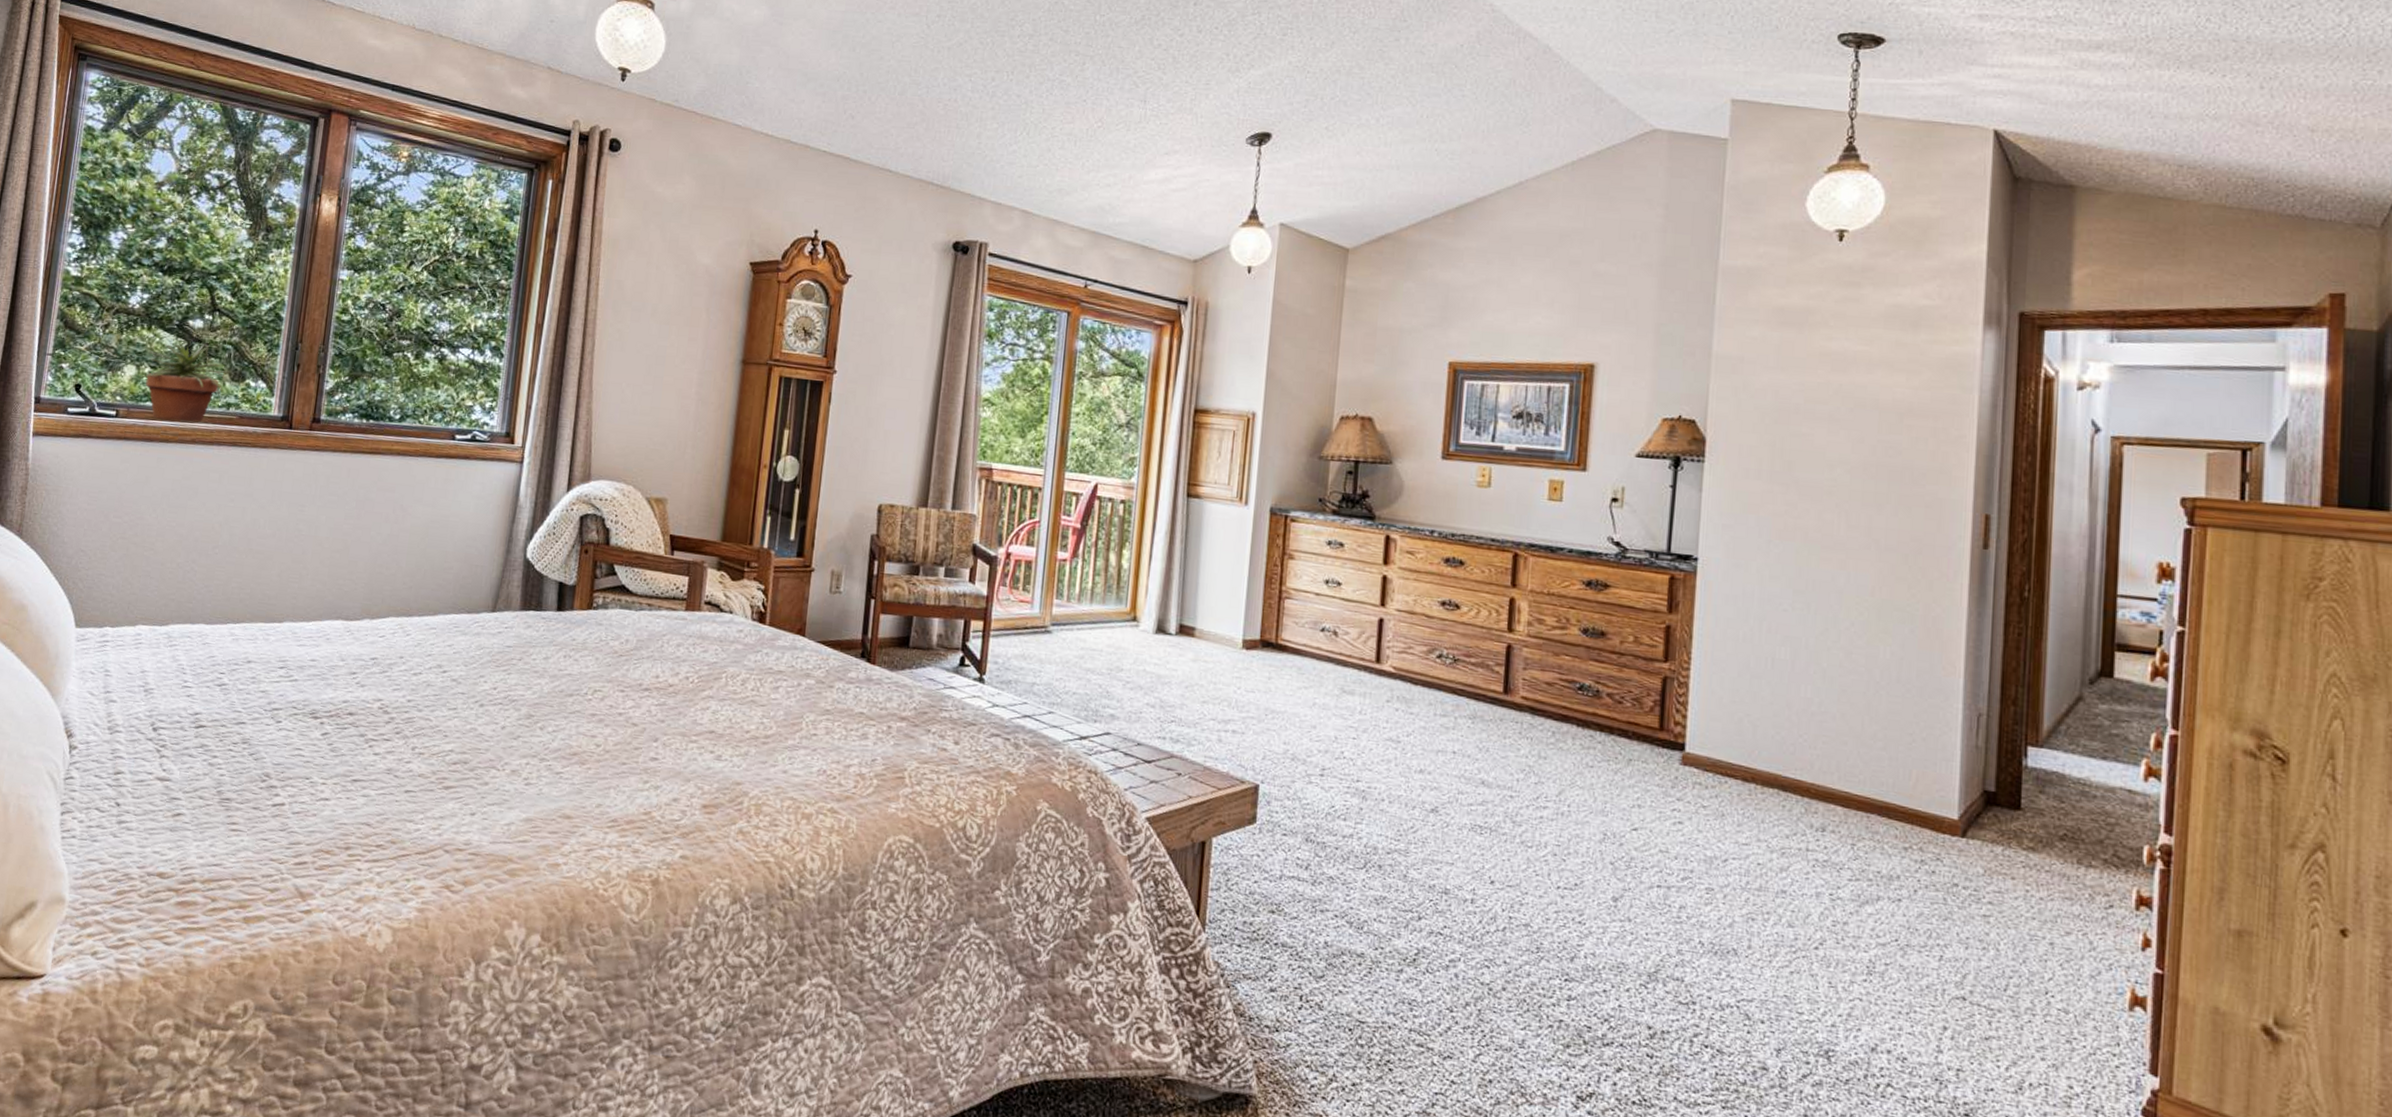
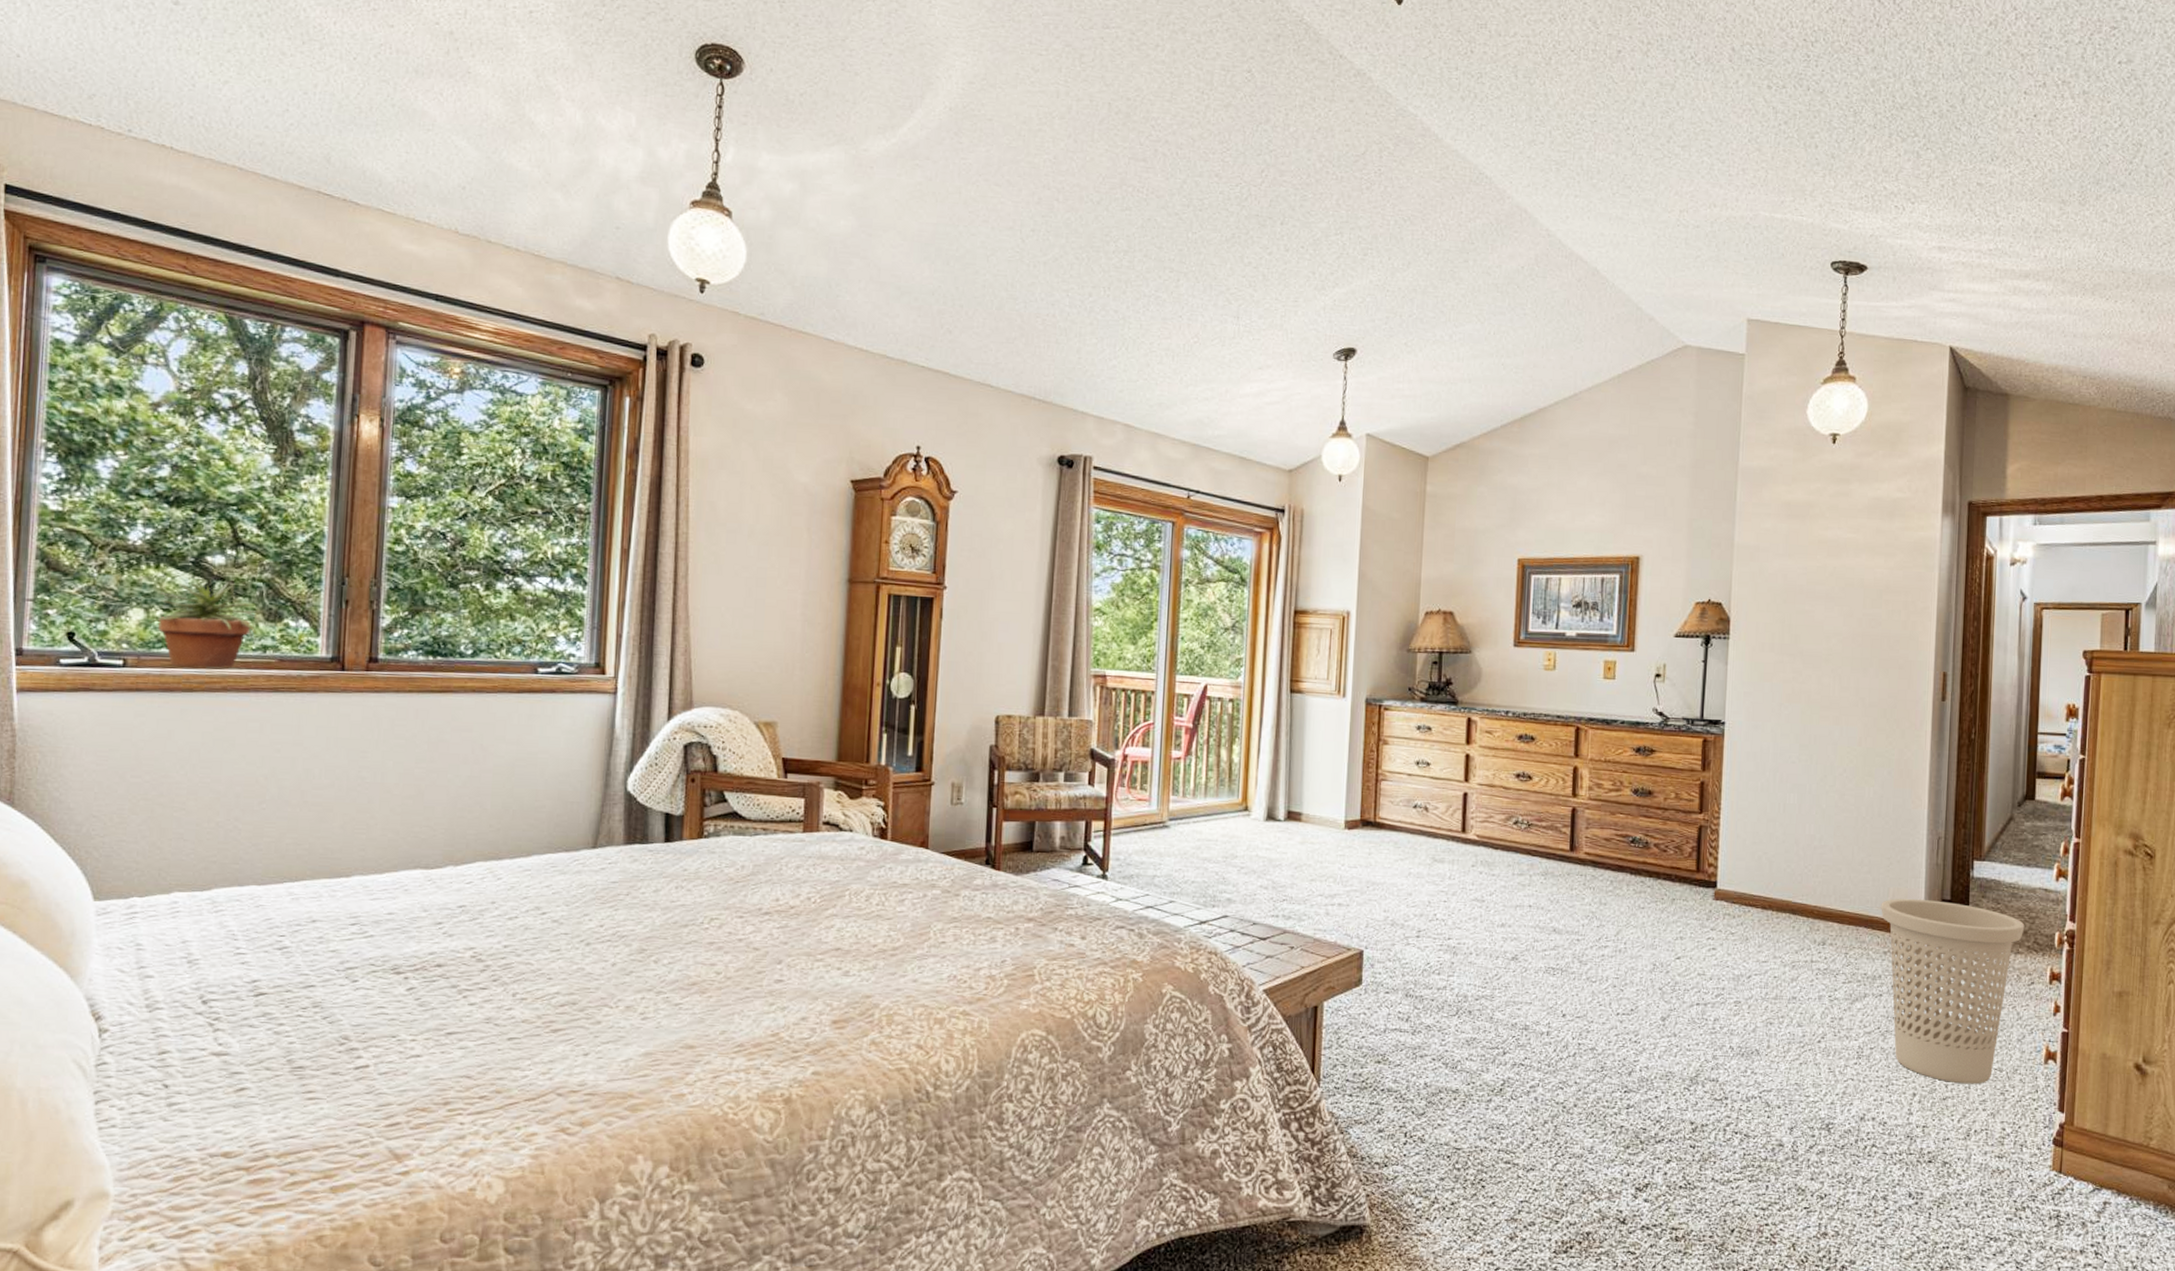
laundry basket: none [1900,783,2100,1026] -> present [1881,898,2025,1084]

